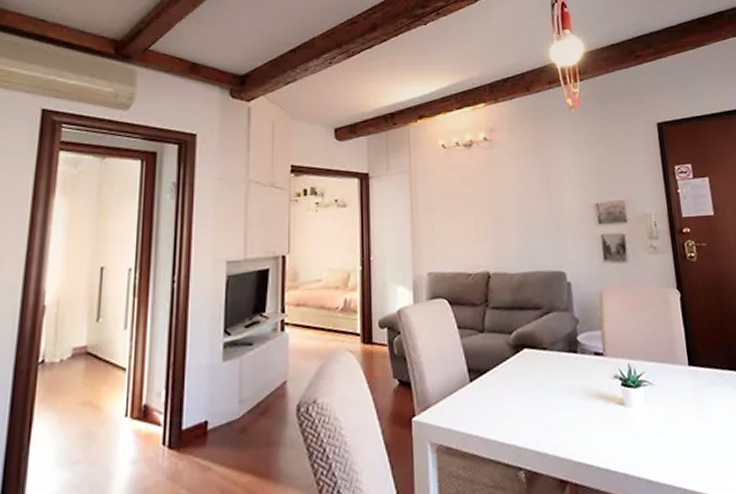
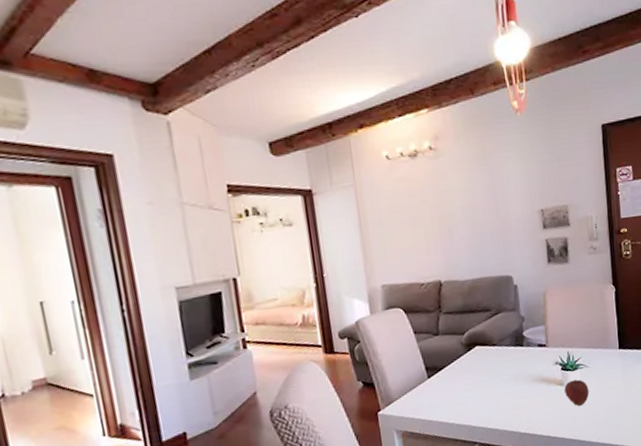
fruit: none [626,399,656,434] -> present [564,379,589,406]

